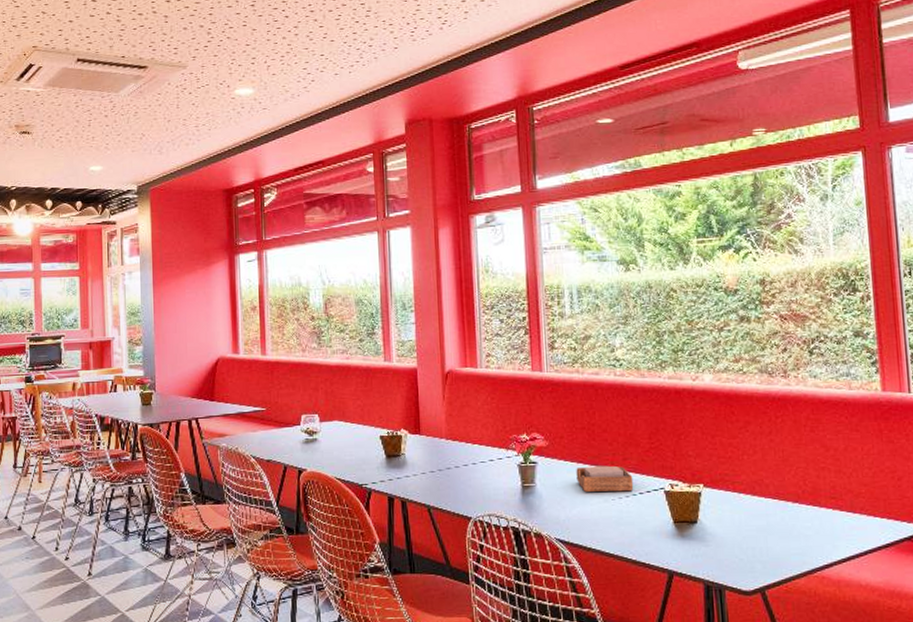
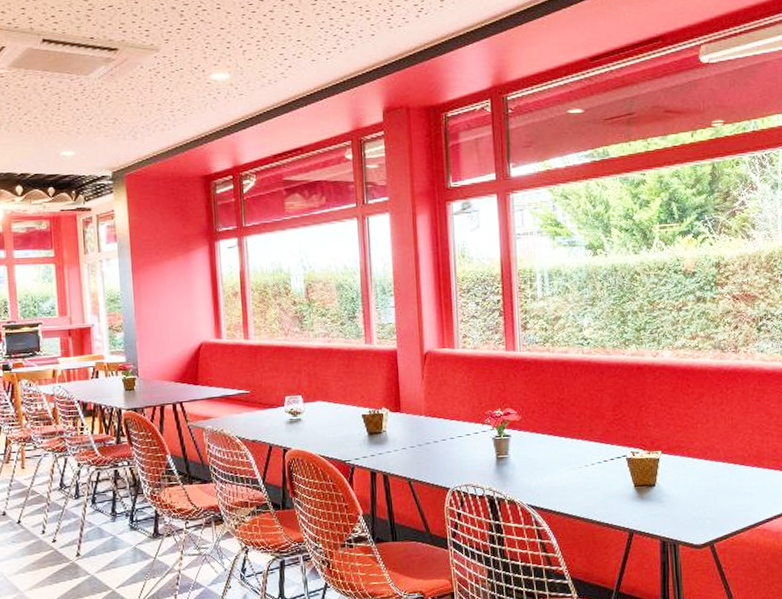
napkin holder: present [576,465,634,493] -> none [546,436,599,462]

